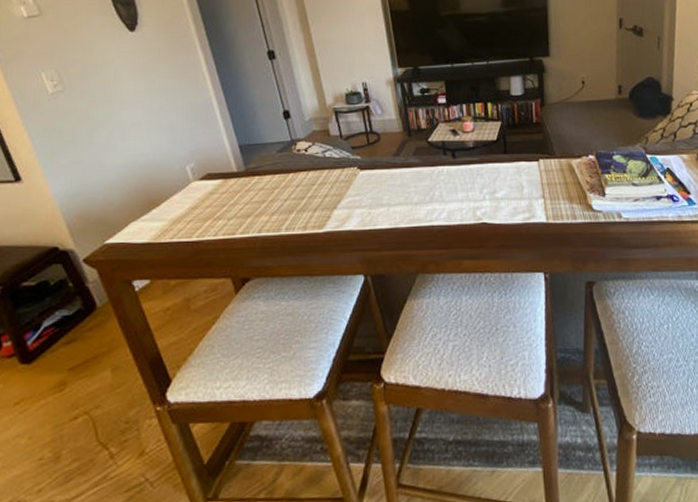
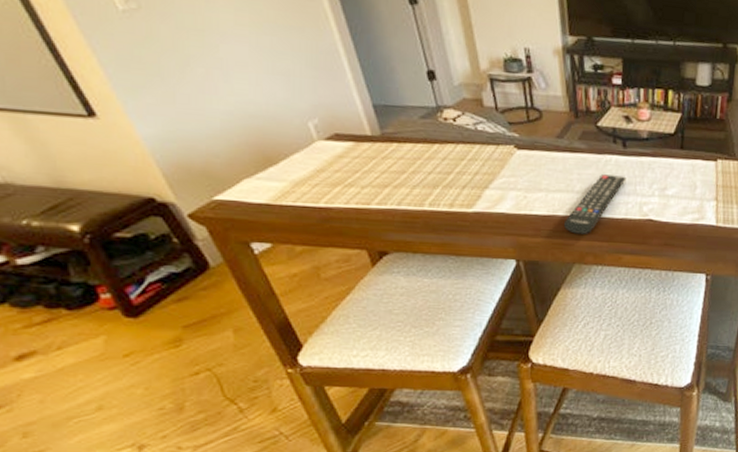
remote control: none [405,184,459,244] -> present [563,174,627,234]

